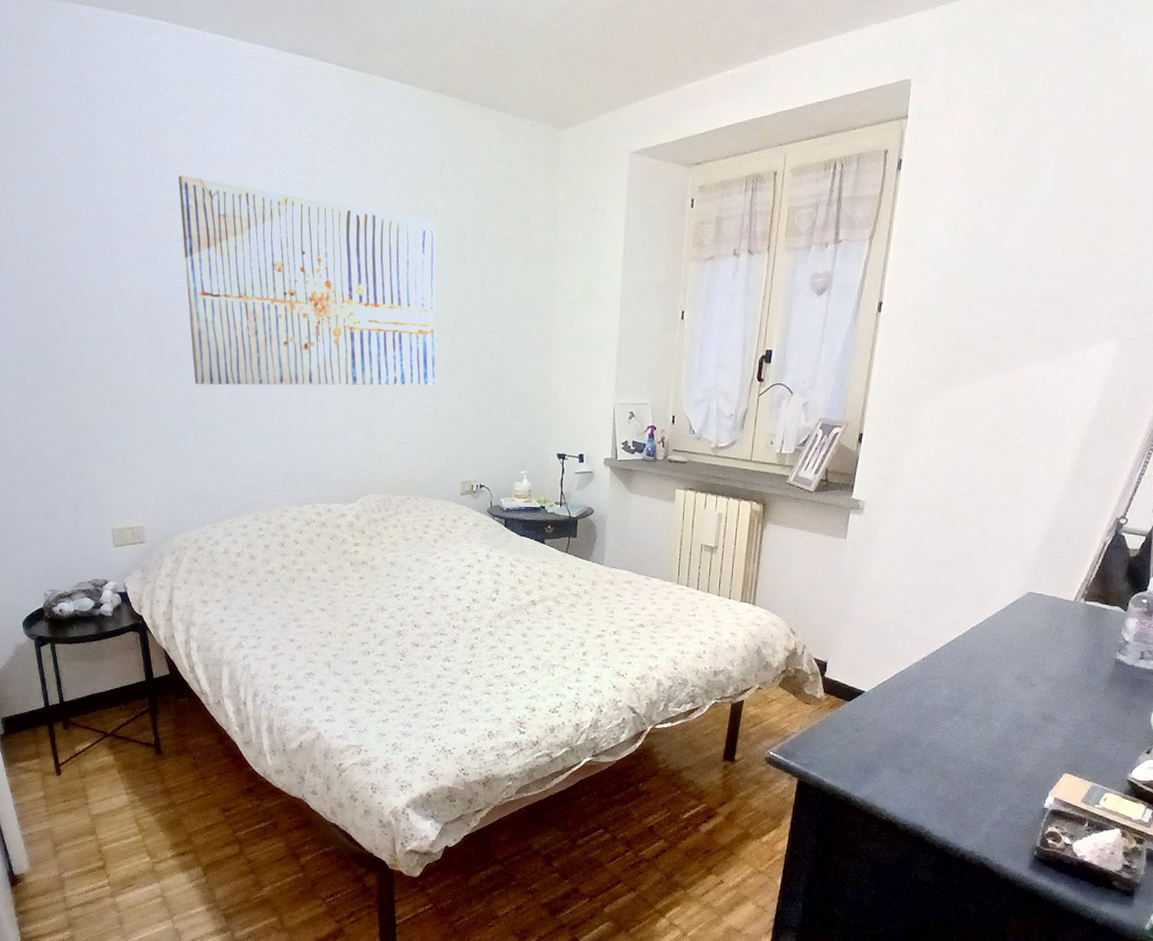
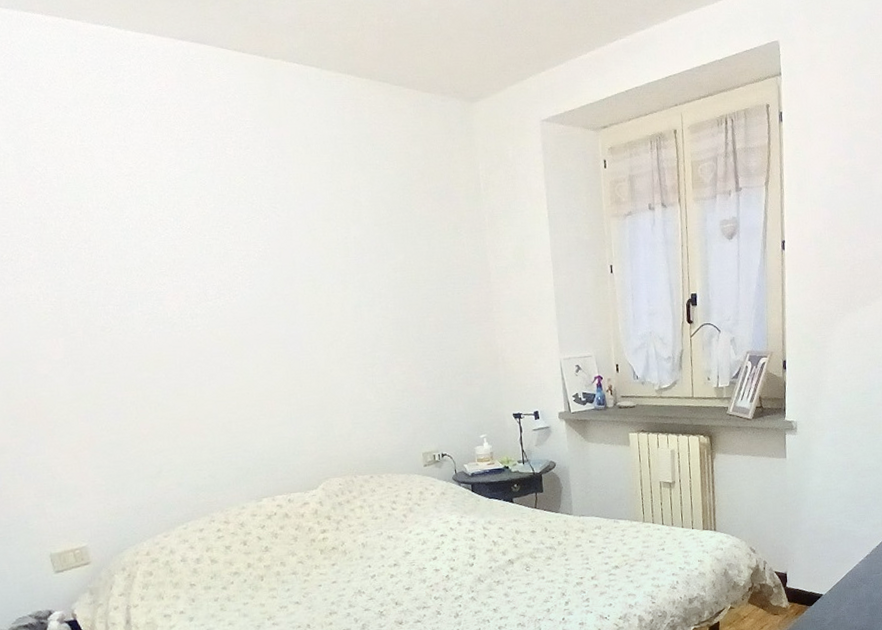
wall art: present [178,175,436,386] -> none [76,172,382,389]

